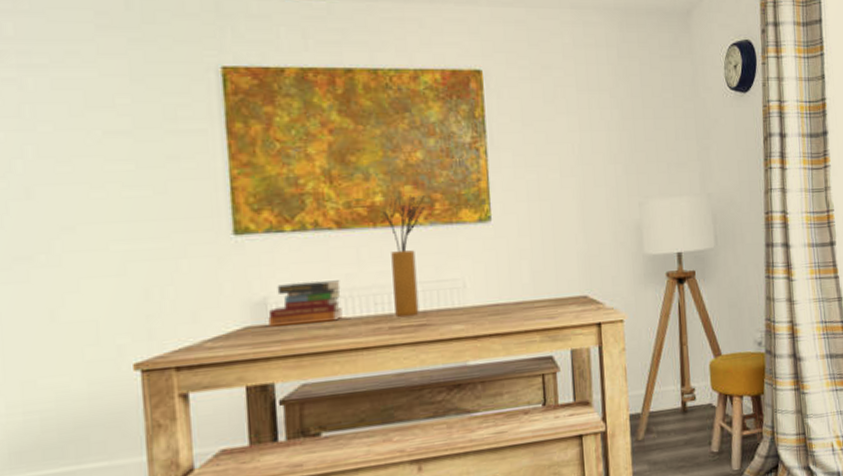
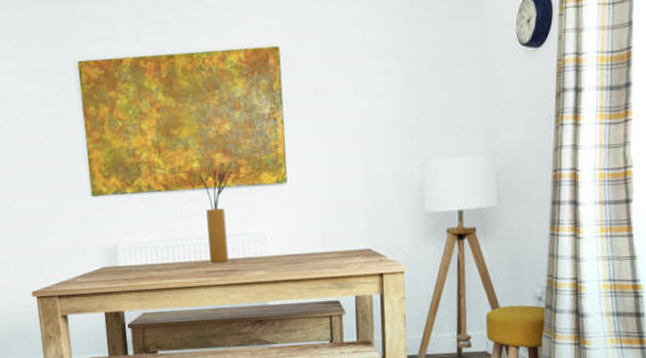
books: present [268,280,343,327] -> none [117,232,171,268]

